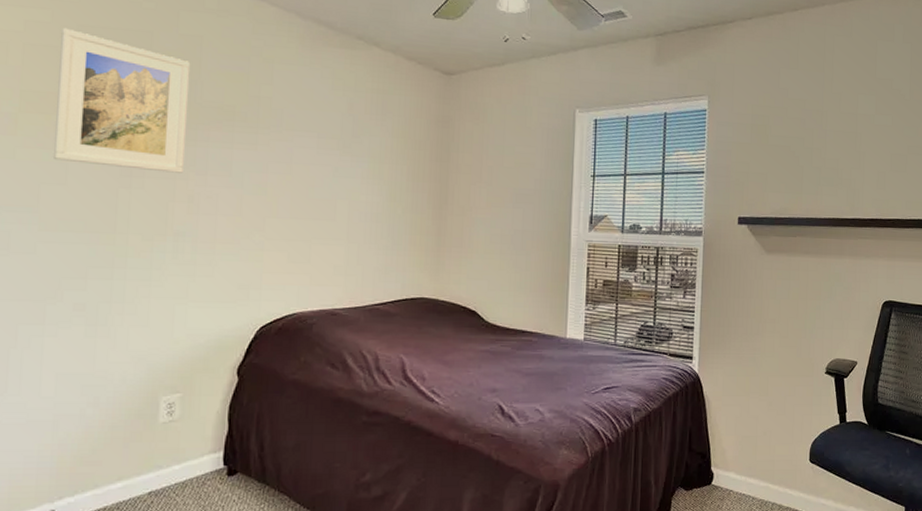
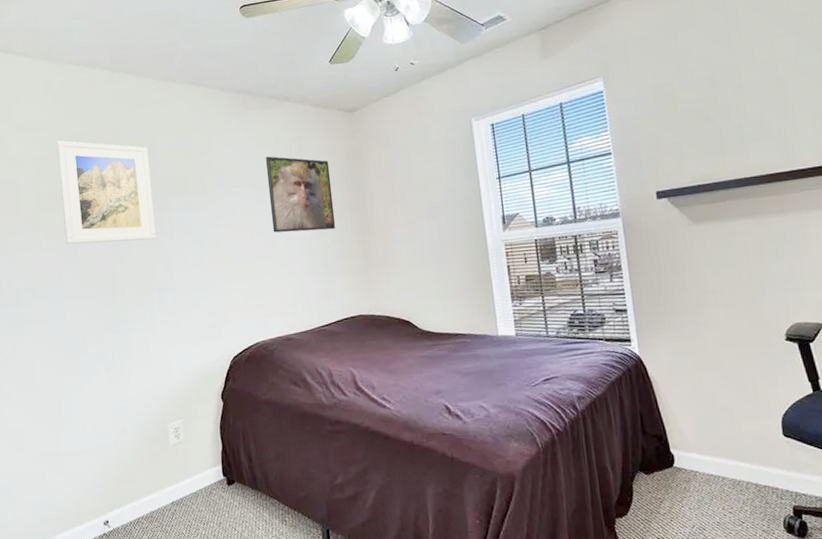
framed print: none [335,103,414,199] -> present [265,156,336,233]

